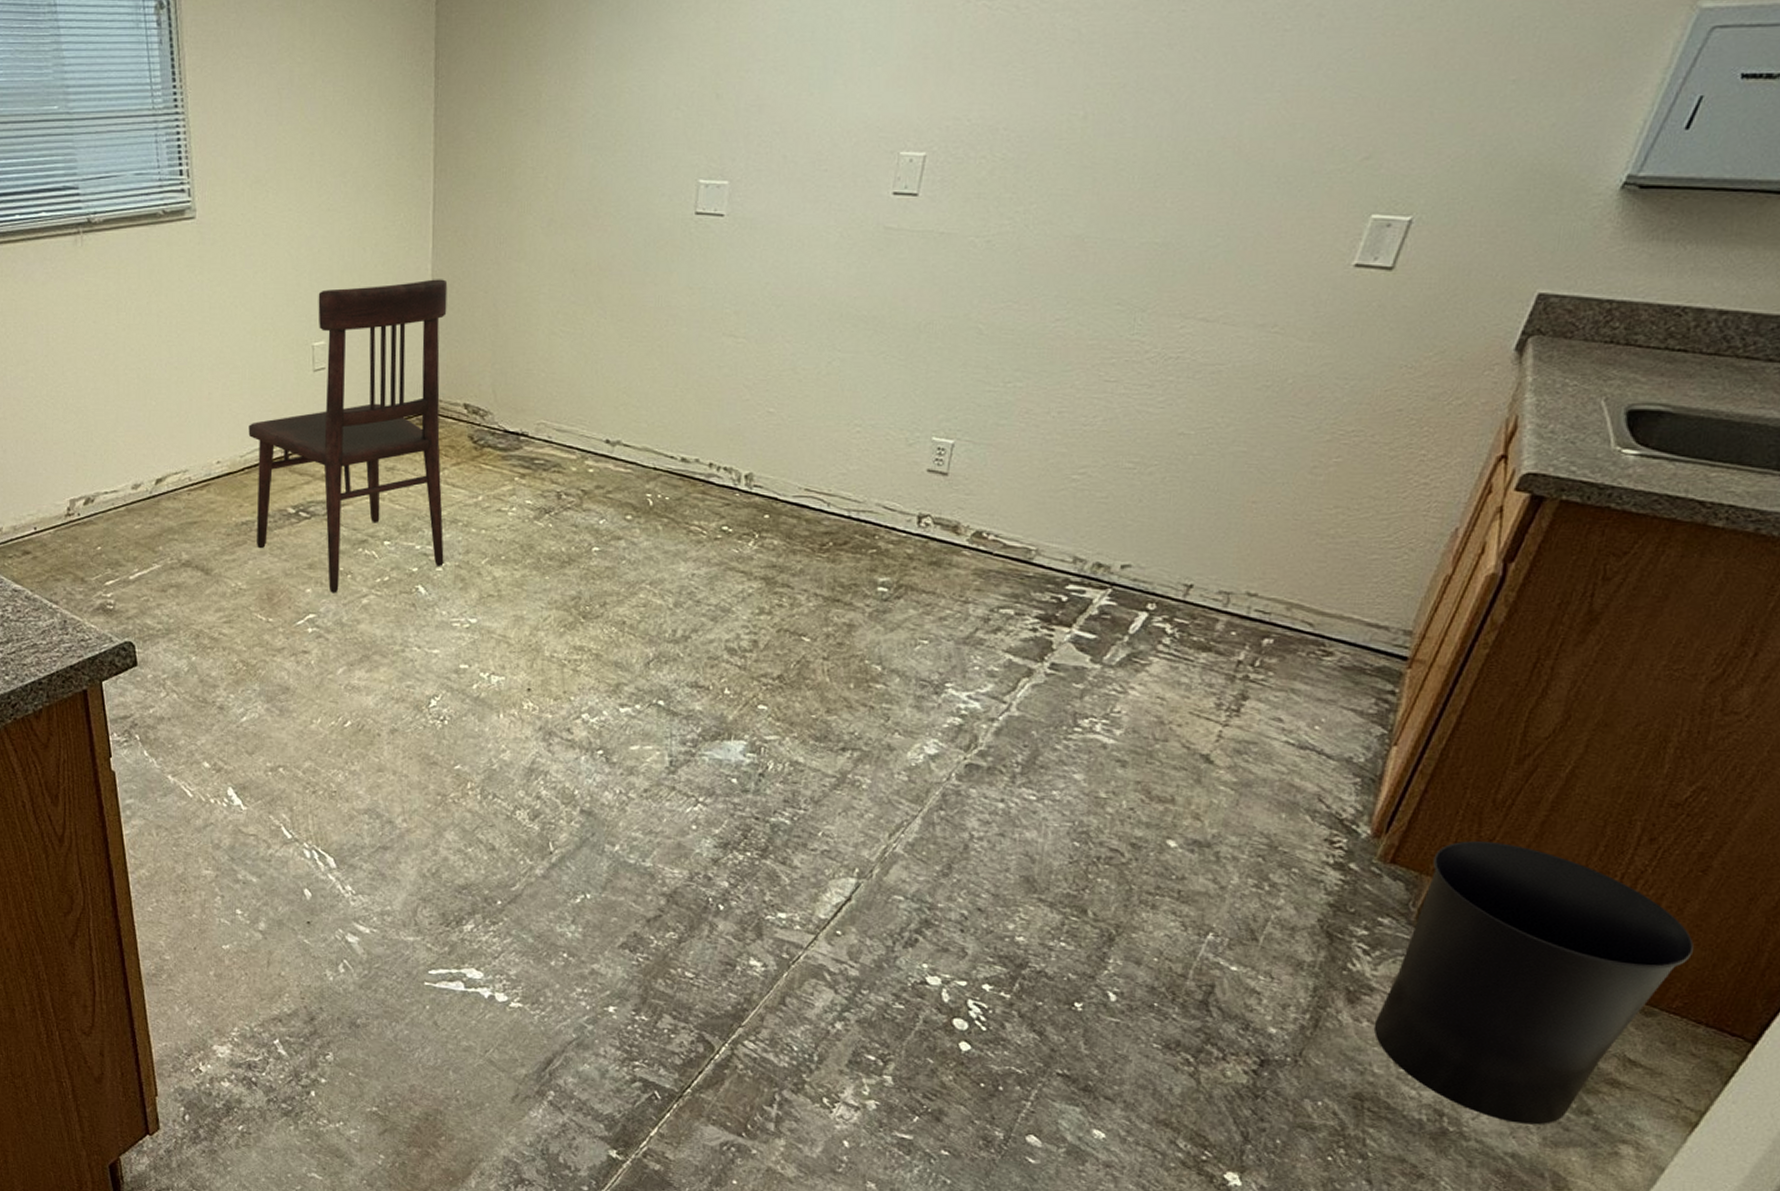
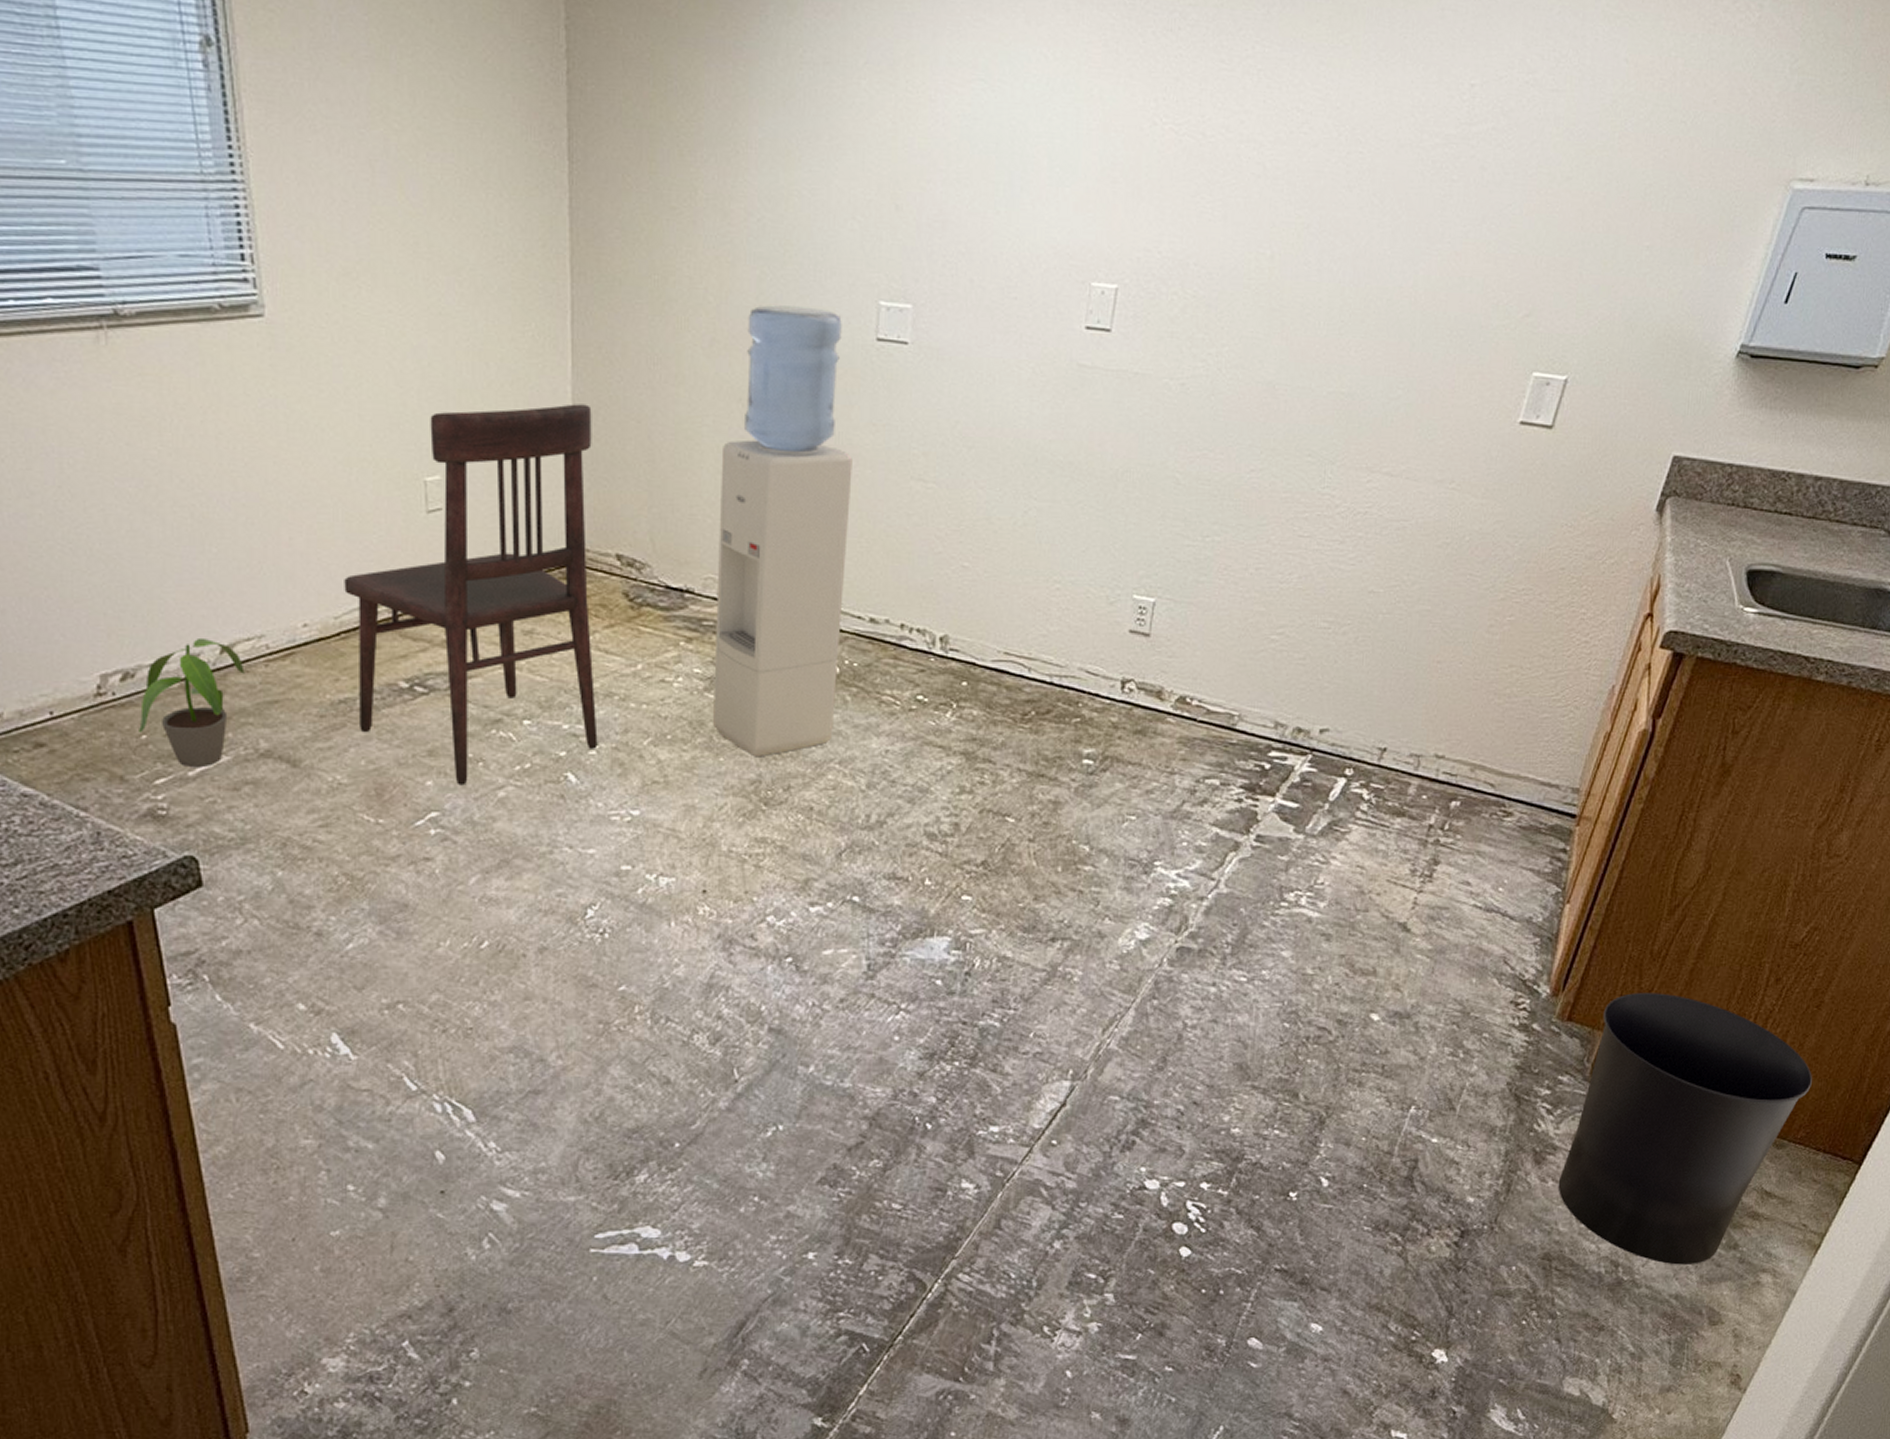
potted plant: none [96,471,173,572] -> present [139,637,245,767]
water cooler: none [541,188,670,577] -> present [713,305,852,757]

